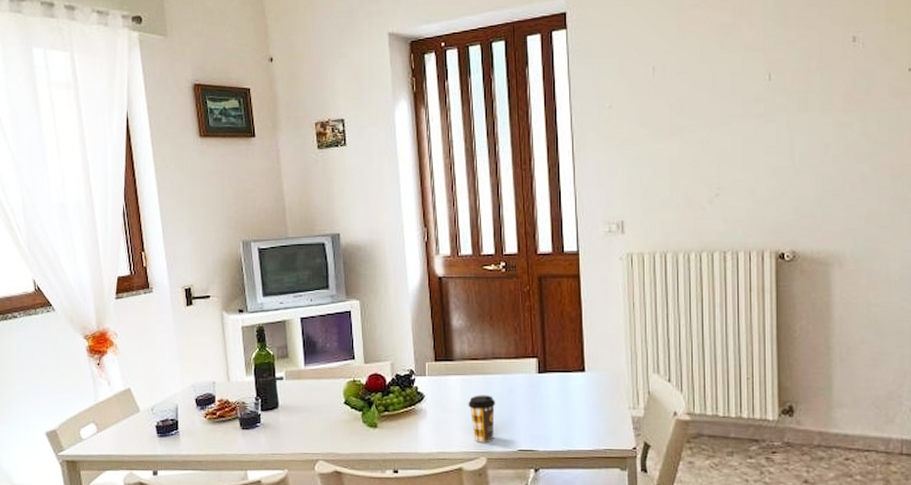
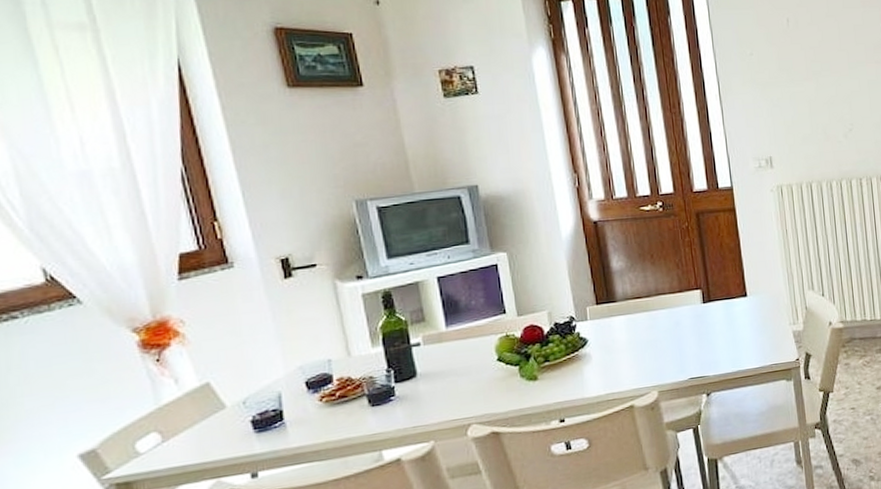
coffee cup: present [468,395,496,443] -> none [634,330,664,378]

